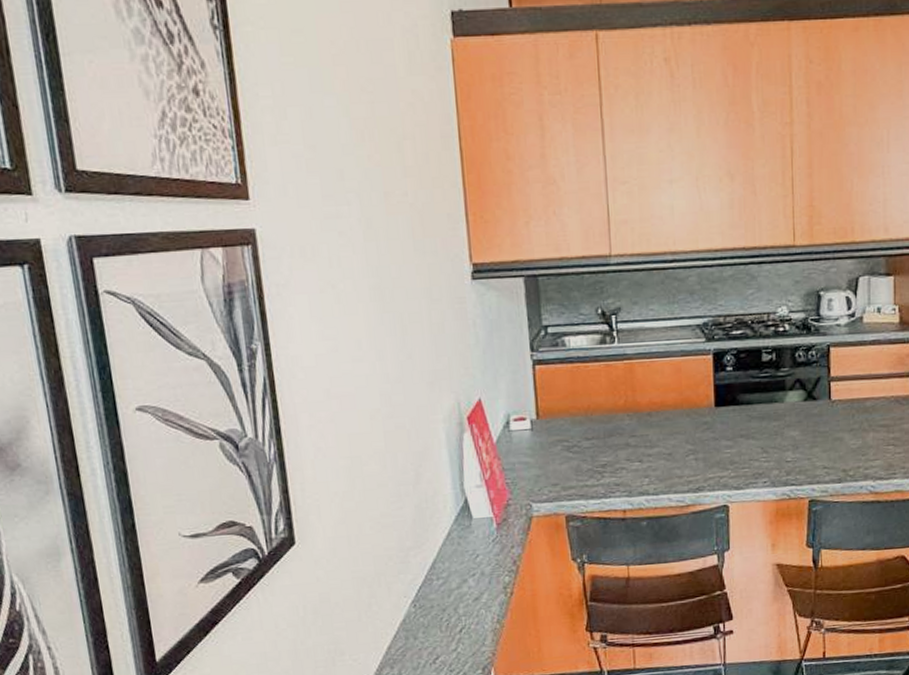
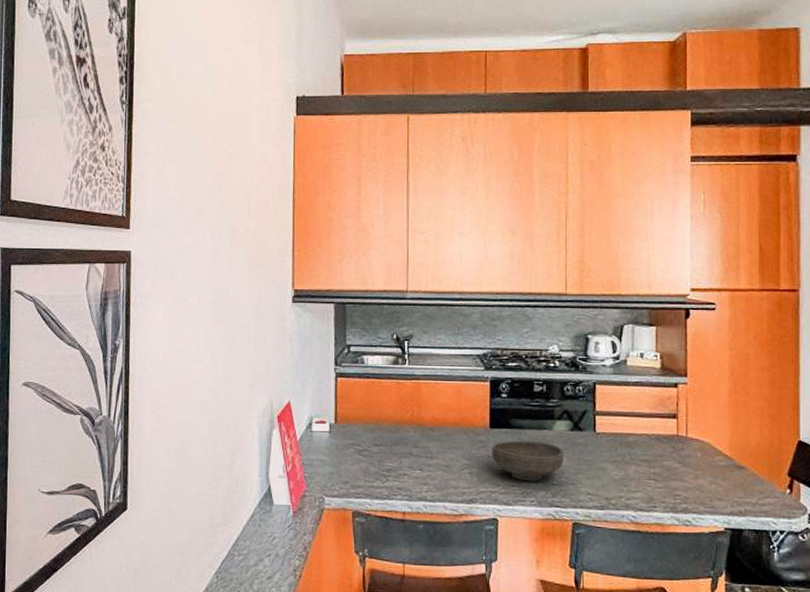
bowl: none [718,416,799,462] -> present [491,440,565,482]

